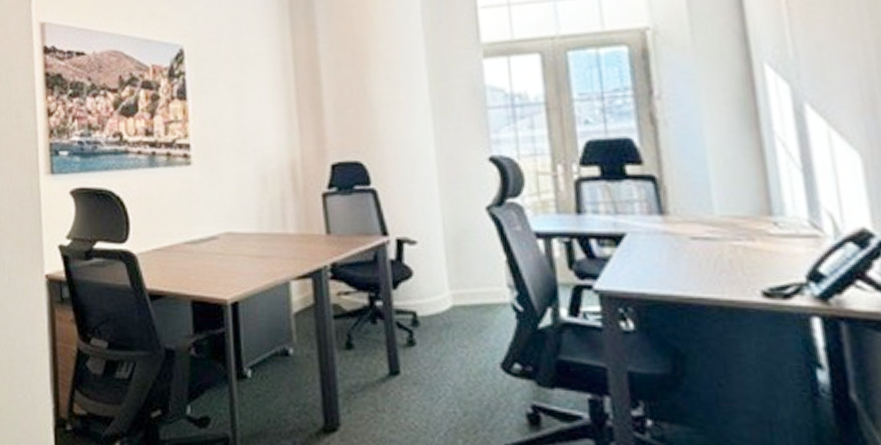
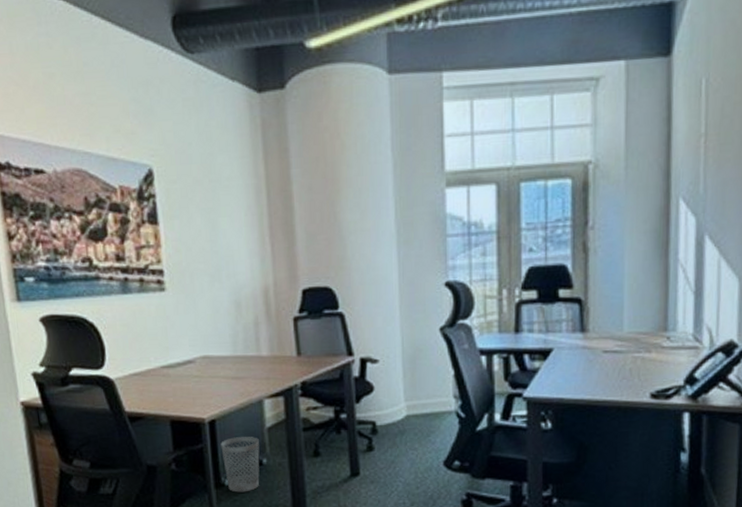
wastebasket: none [243,322,286,387] -> present [220,437,260,493]

